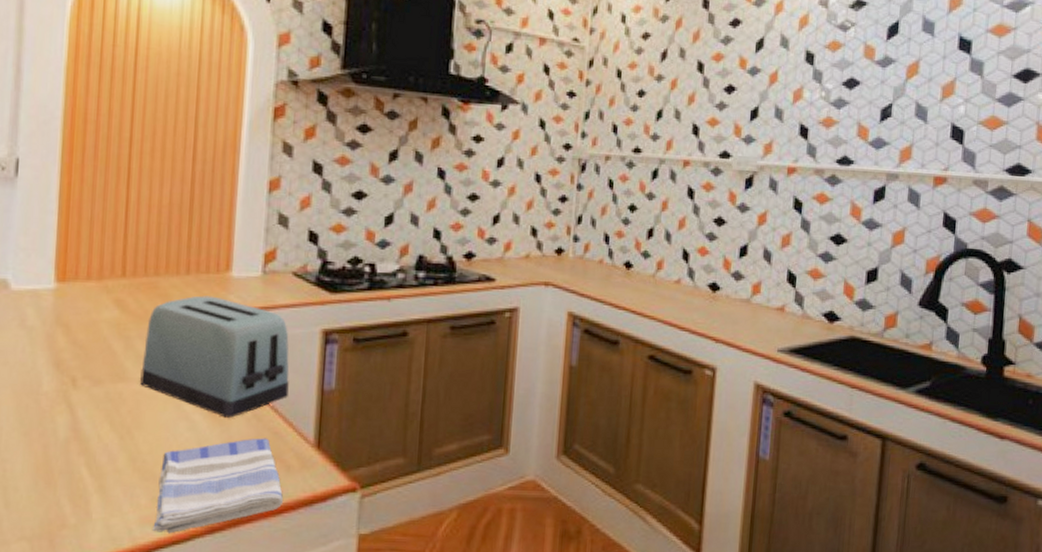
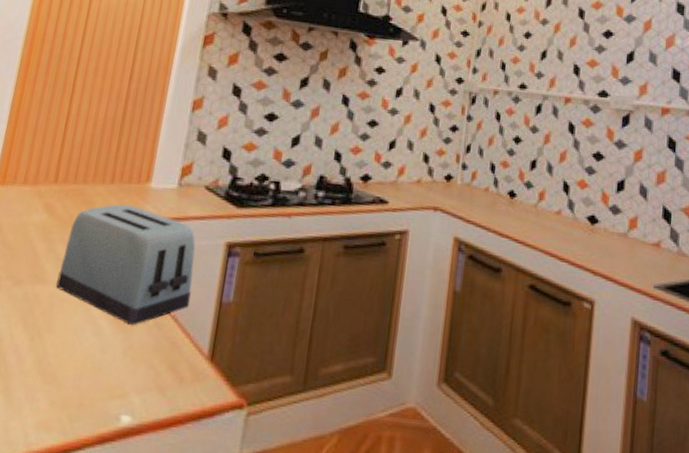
dish towel: present [153,438,284,534] -> none [47,347,174,441]

